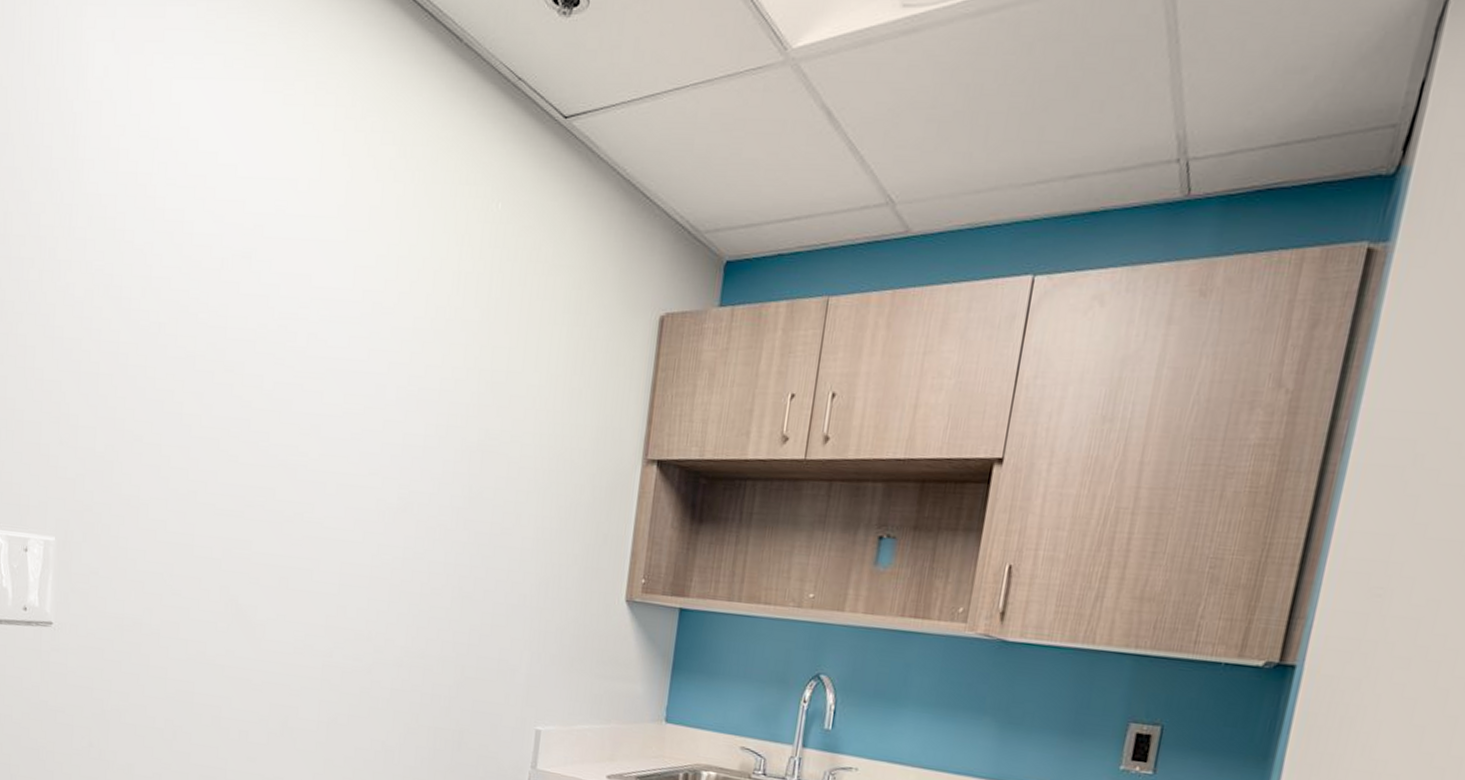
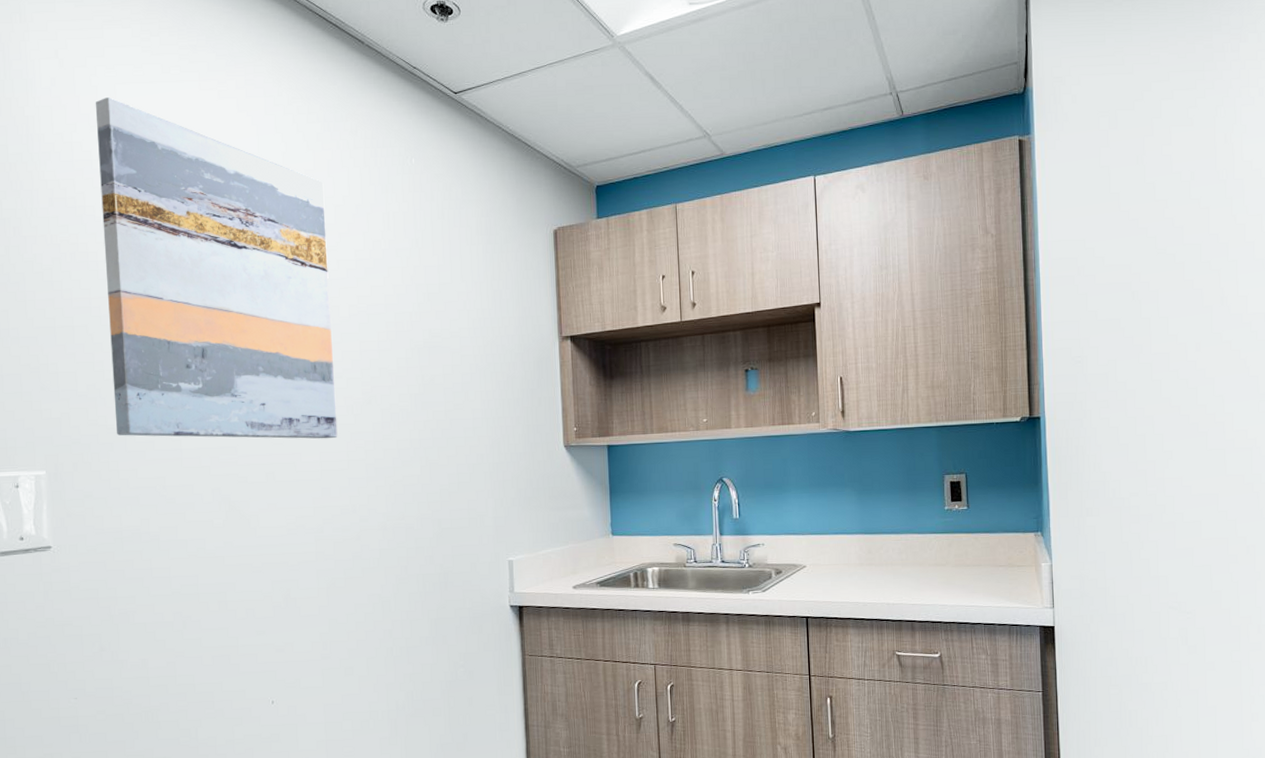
wall art: none [130,95,389,548] -> present [95,97,338,439]

